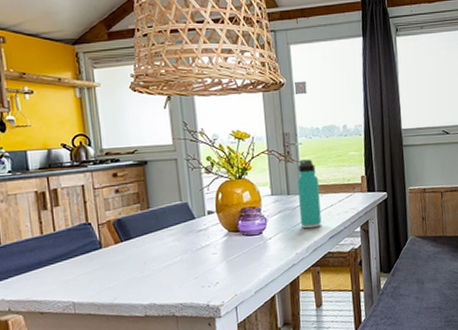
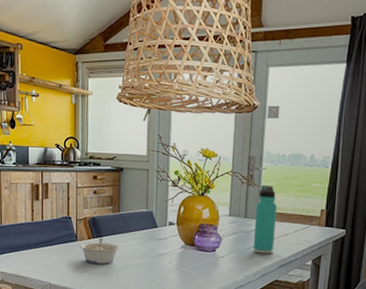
legume: none [106,240,154,271] -> present [80,237,120,264]

